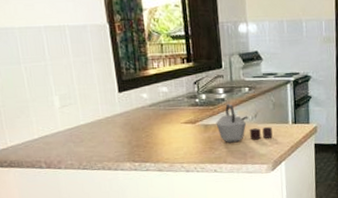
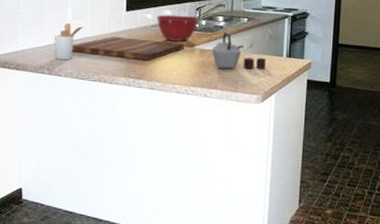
utensil holder: none [44,111,76,152] -> present [53,22,84,60]
cutting board: none [67,120,187,143] -> present [72,37,184,61]
mixing bowl: none [153,91,198,120] -> present [157,15,199,42]

